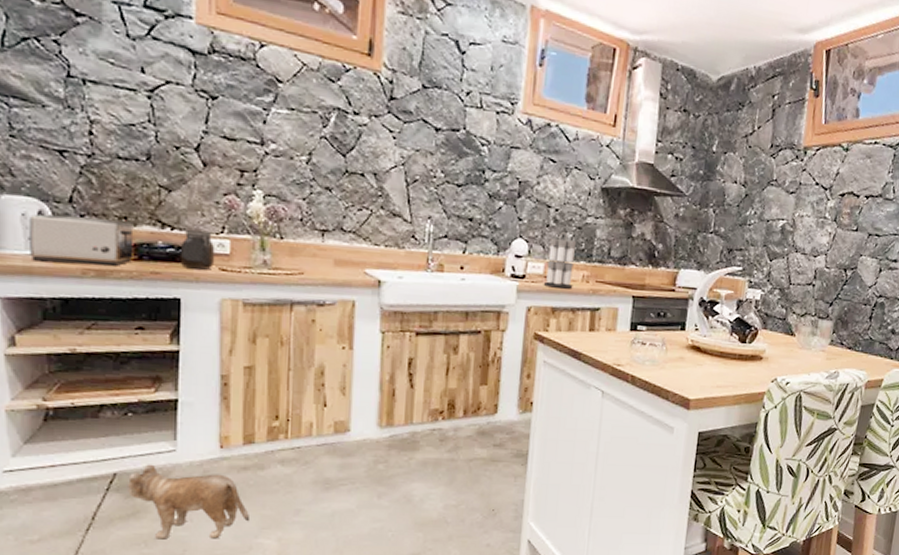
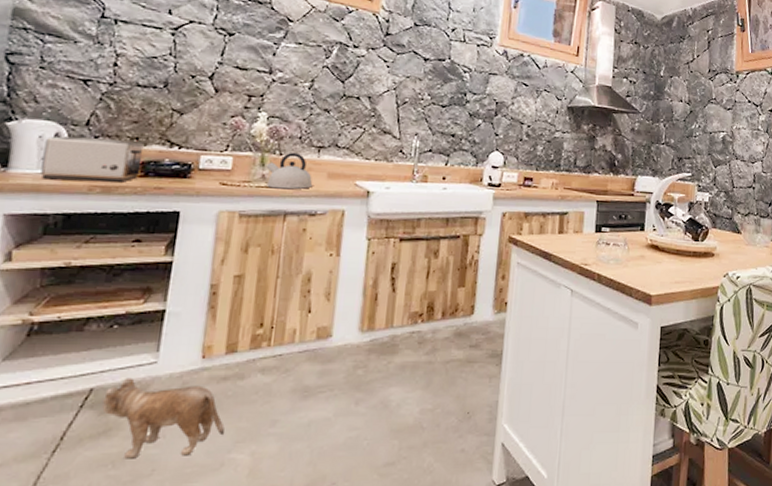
jar: present [179,229,216,271] -> none [183,147,218,185]
kettle: none [266,235,319,277] -> present [266,152,313,190]
spice rack: present [544,232,577,290] -> none [518,145,547,197]

